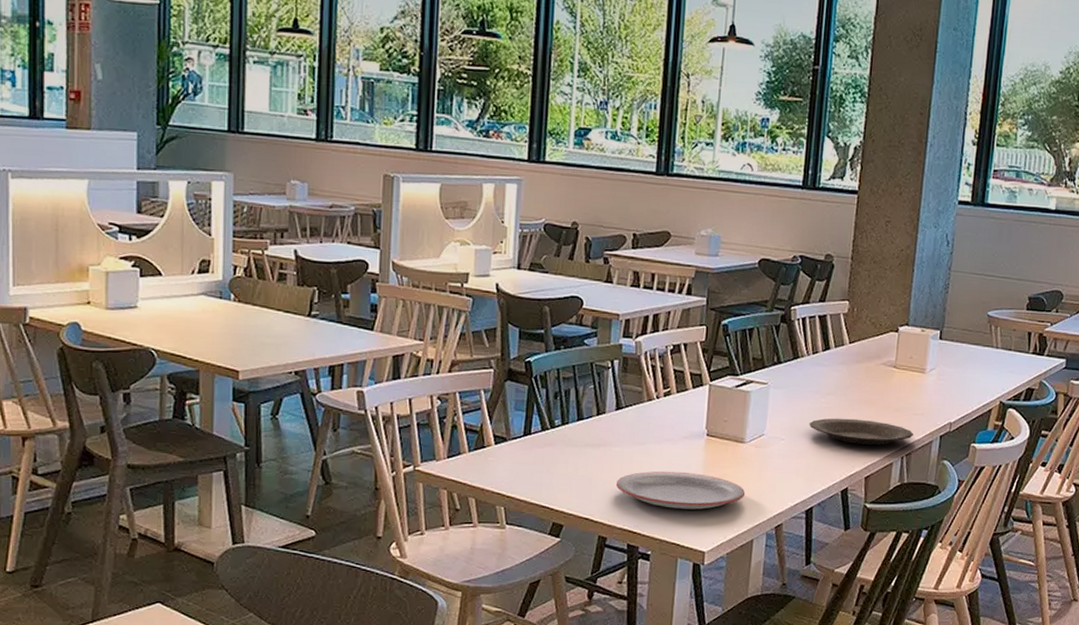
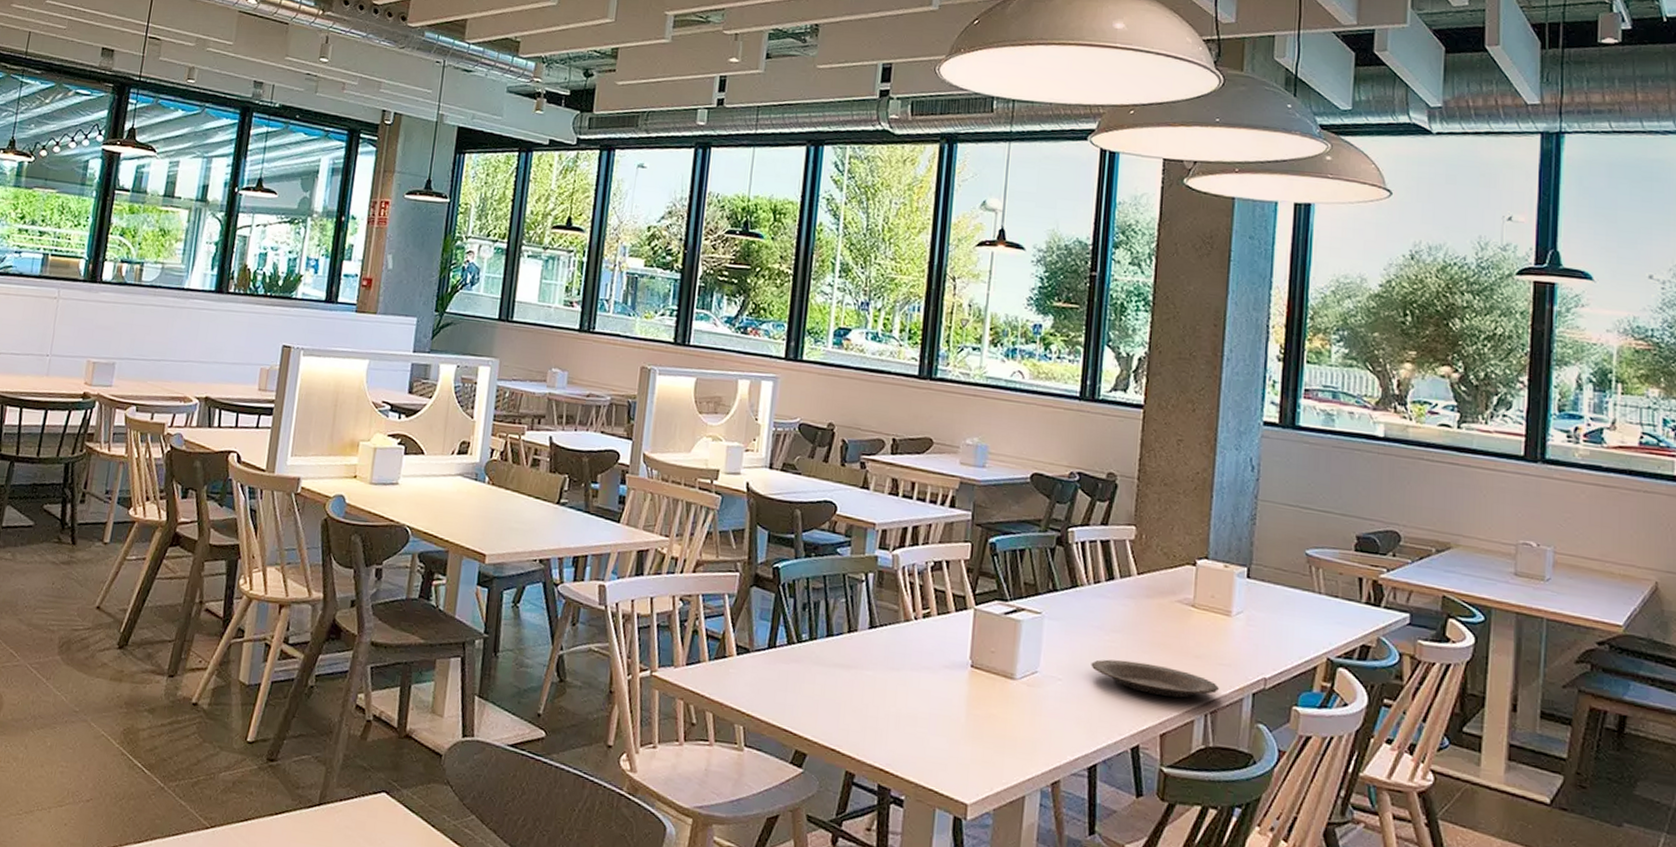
plate: present [615,471,746,510] -> none [866,701,1016,753]

